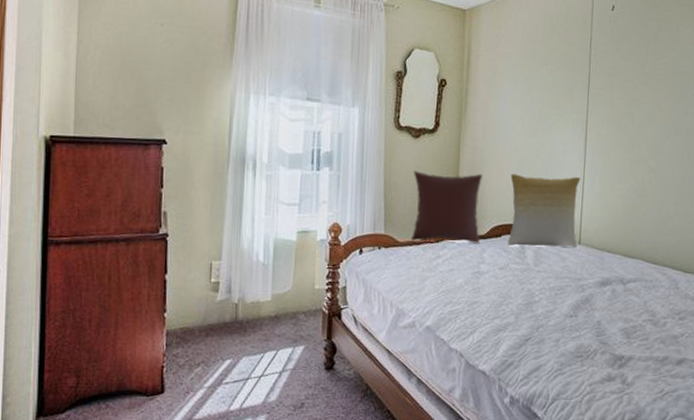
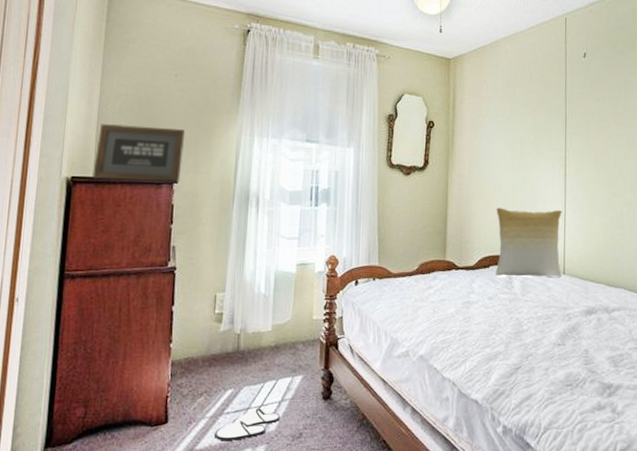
picture frame: none [73,77,174,143] -> present [92,123,186,183]
slippers: none [213,378,281,410] -> present [214,408,280,440]
pillow: present [410,171,483,244] -> none [403,206,470,275]

